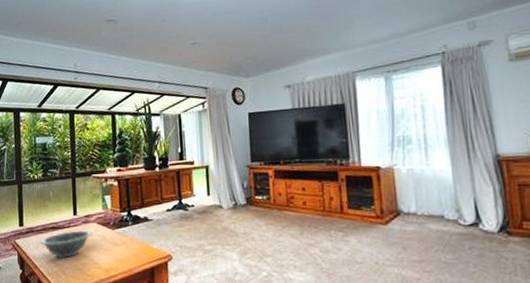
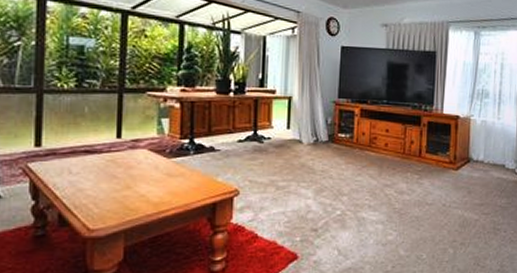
decorative bowl: present [40,230,92,258] -> none [65,156,141,188]

